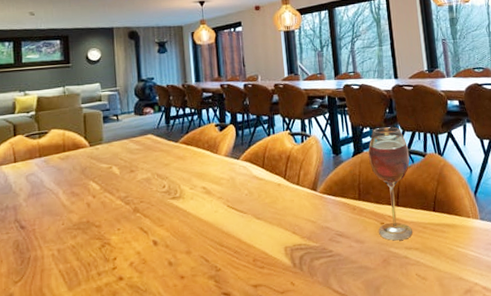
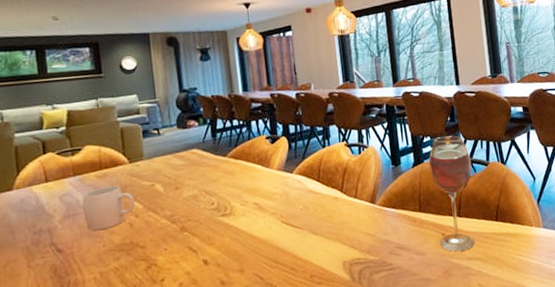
mug: none [45,167,94,209] -> present [82,185,135,231]

